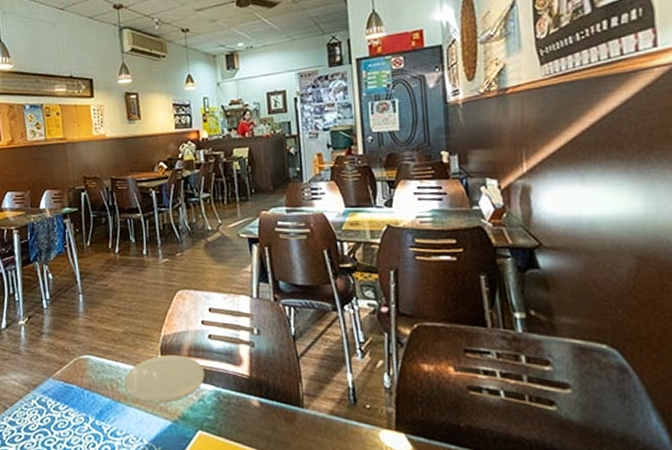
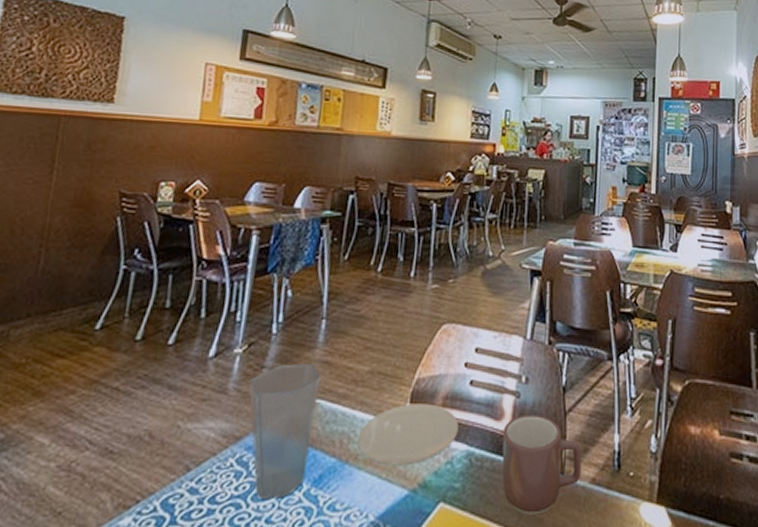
cup: none [35,329,90,428] -> present [248,364,320,499]
mug: none [243,360,320,440] -> present [502,414,582,515]

